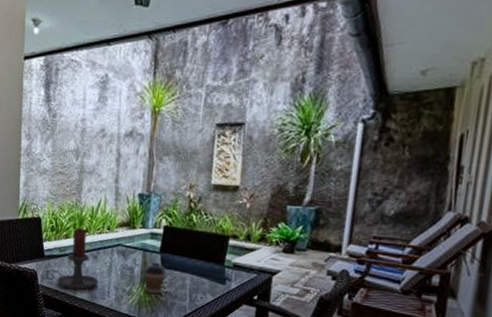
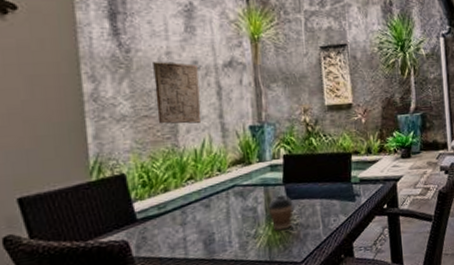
candle holder: present [46,227,99,290] -> none [142,176,216,252]
stone relief: none [68,126,104,186] -> present [153,61,202,124]

